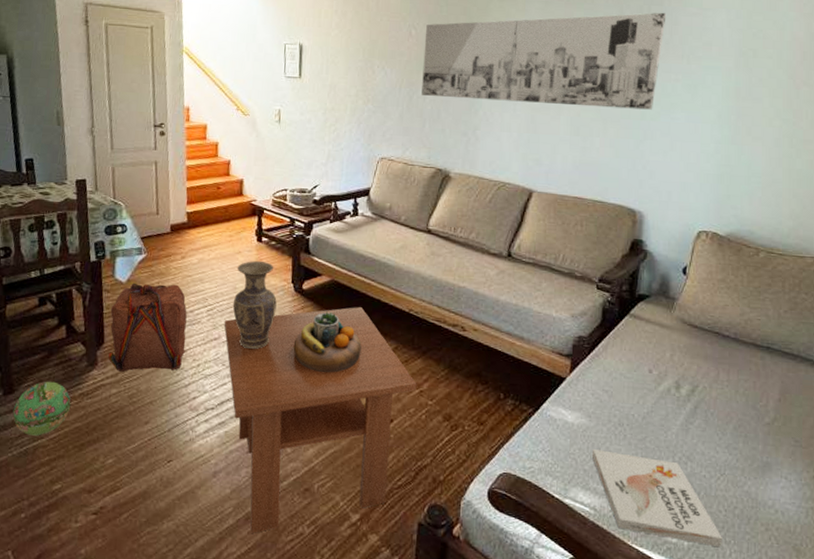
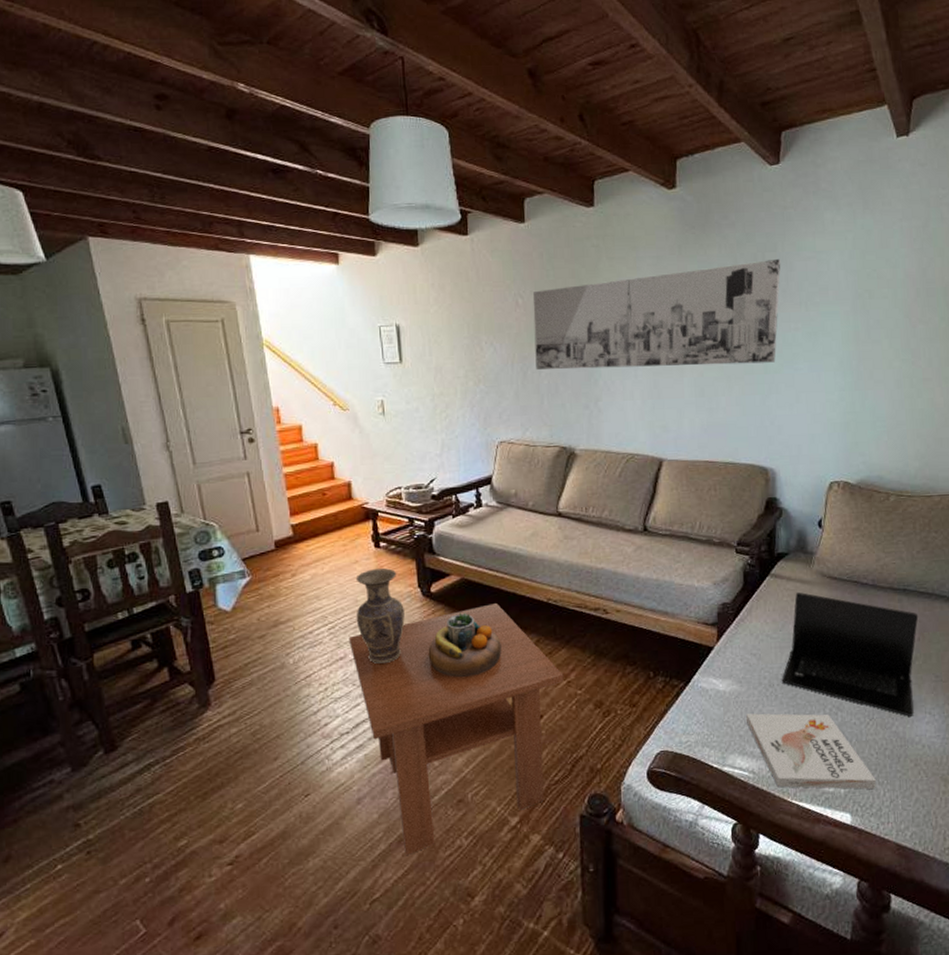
ball: present [12,381,71,436] -> none [119,730,186,793]
backpack: present [108,282,187,372] -> none [217,605,309,708]
laptop: none [631,335,781,478] -> present [781,591,919,717]

